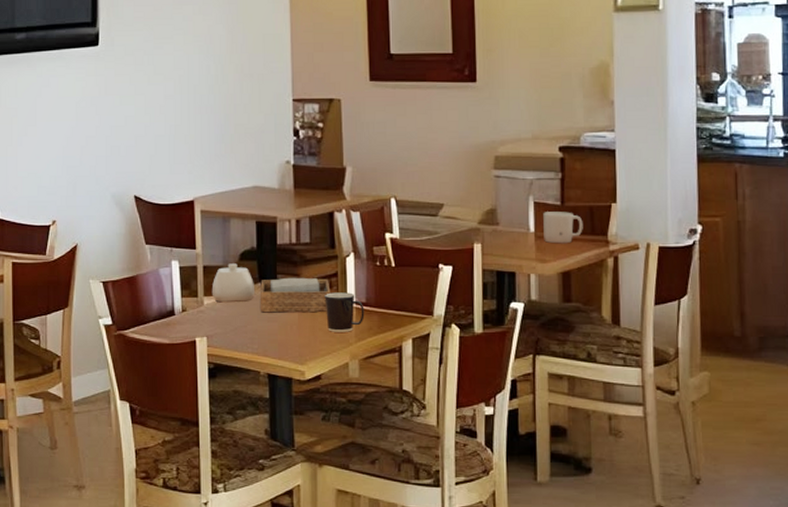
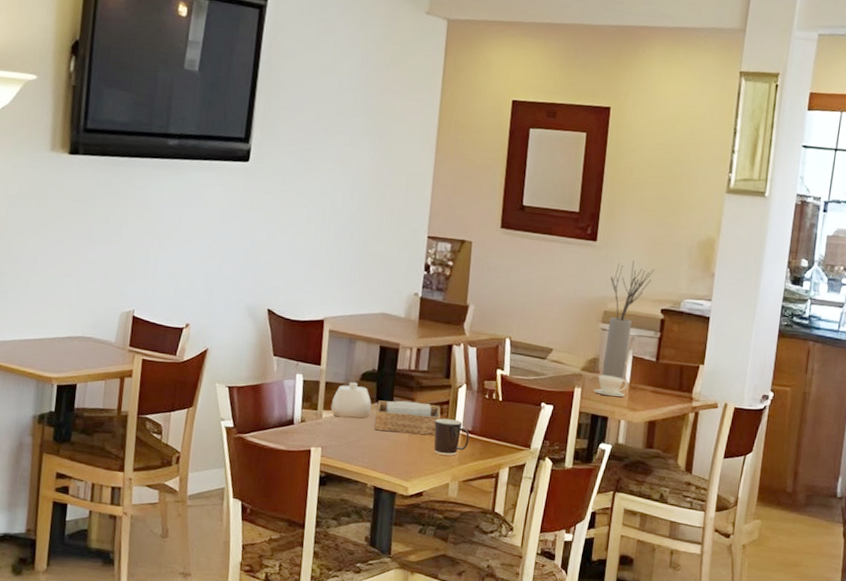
teacup: none [495,226,533,249] -> present [594,374,628,397]
vase: none [497,98,545,229] -> present [601,260,655,379]
mug: present [543,212,583,244] -> none [637,366,673,397]

